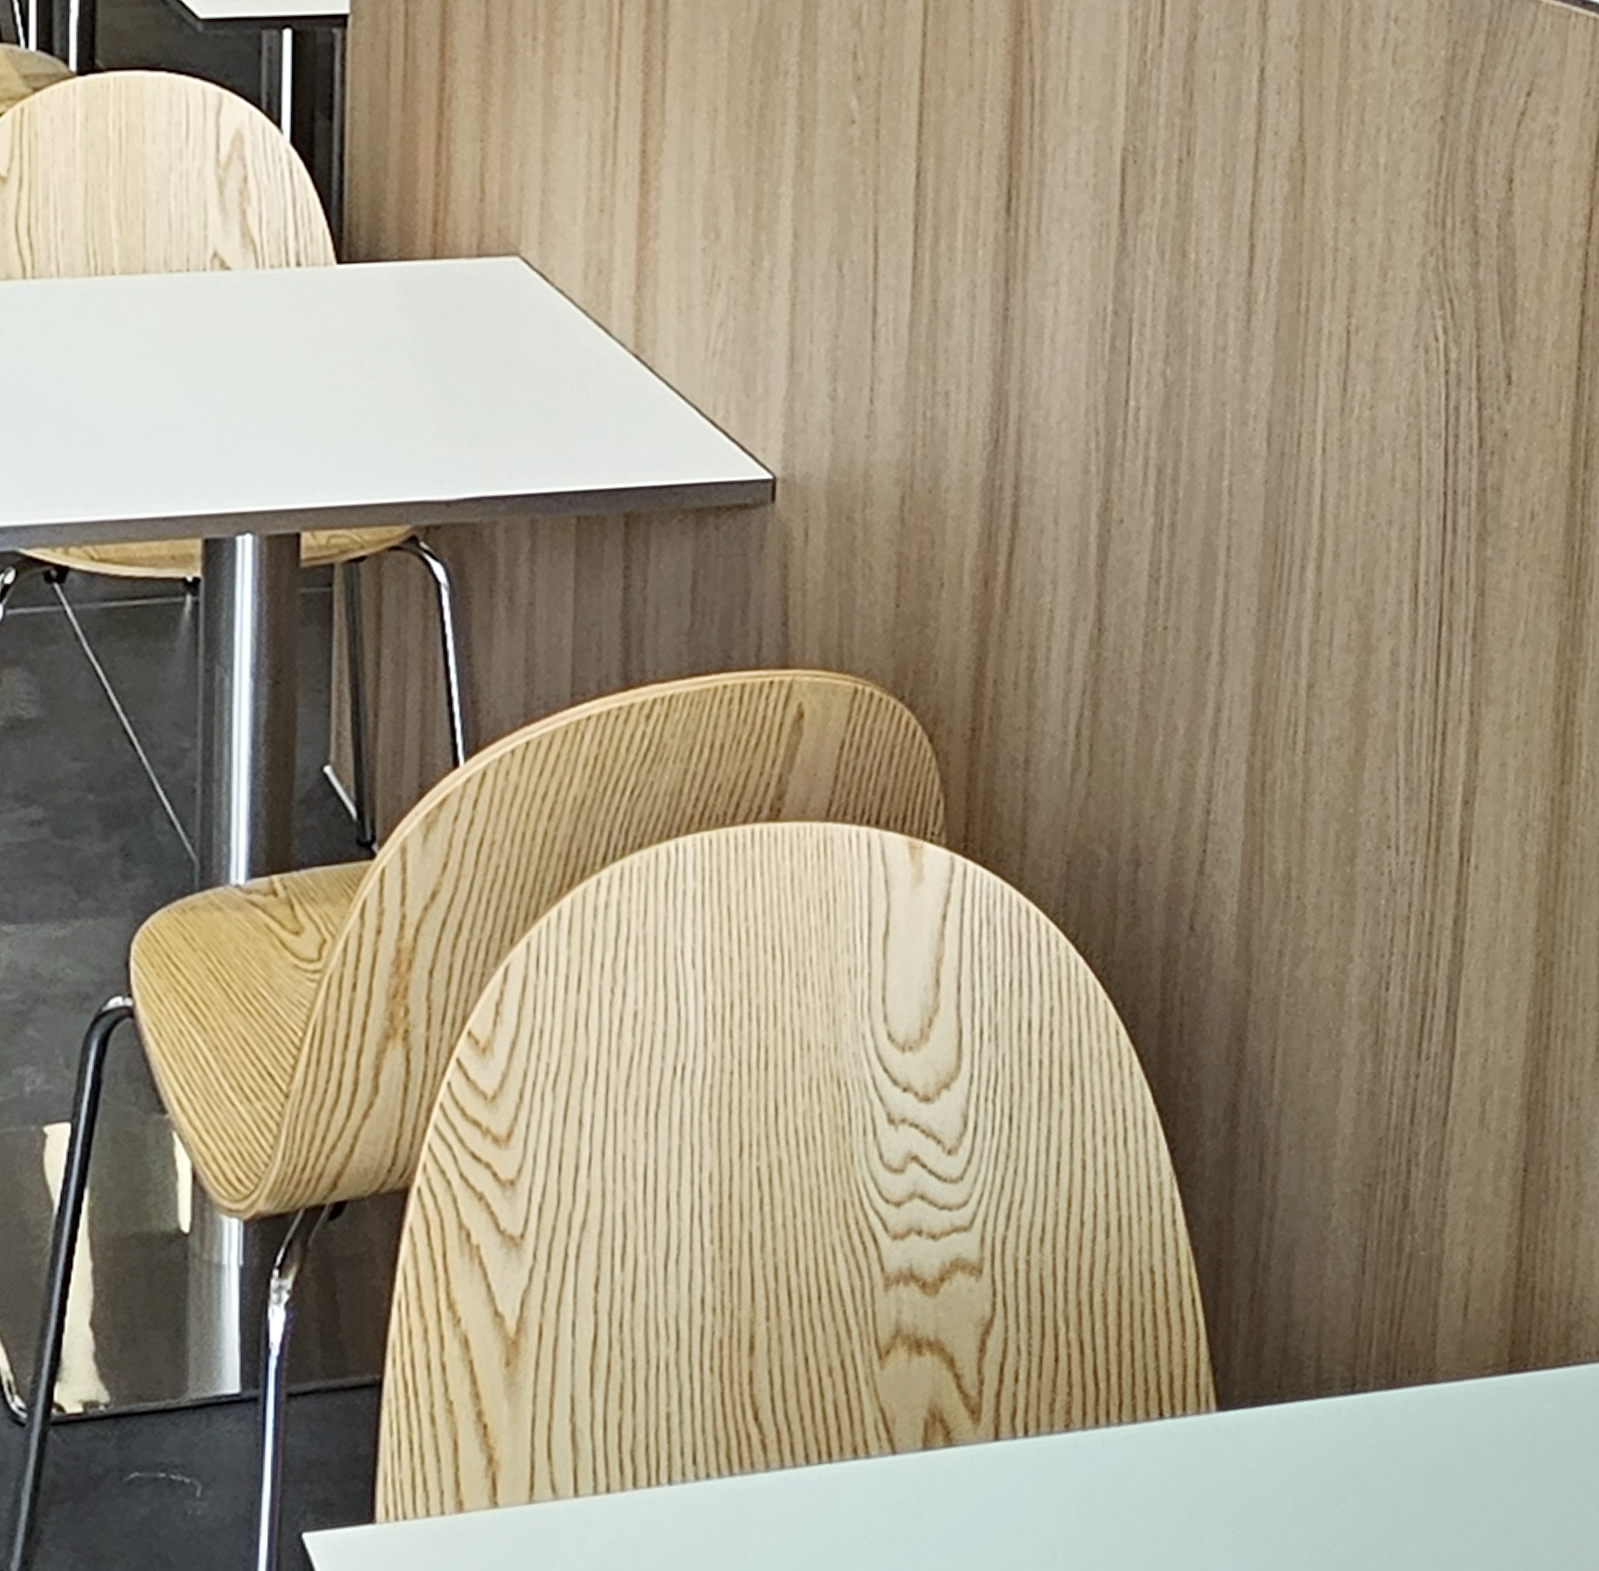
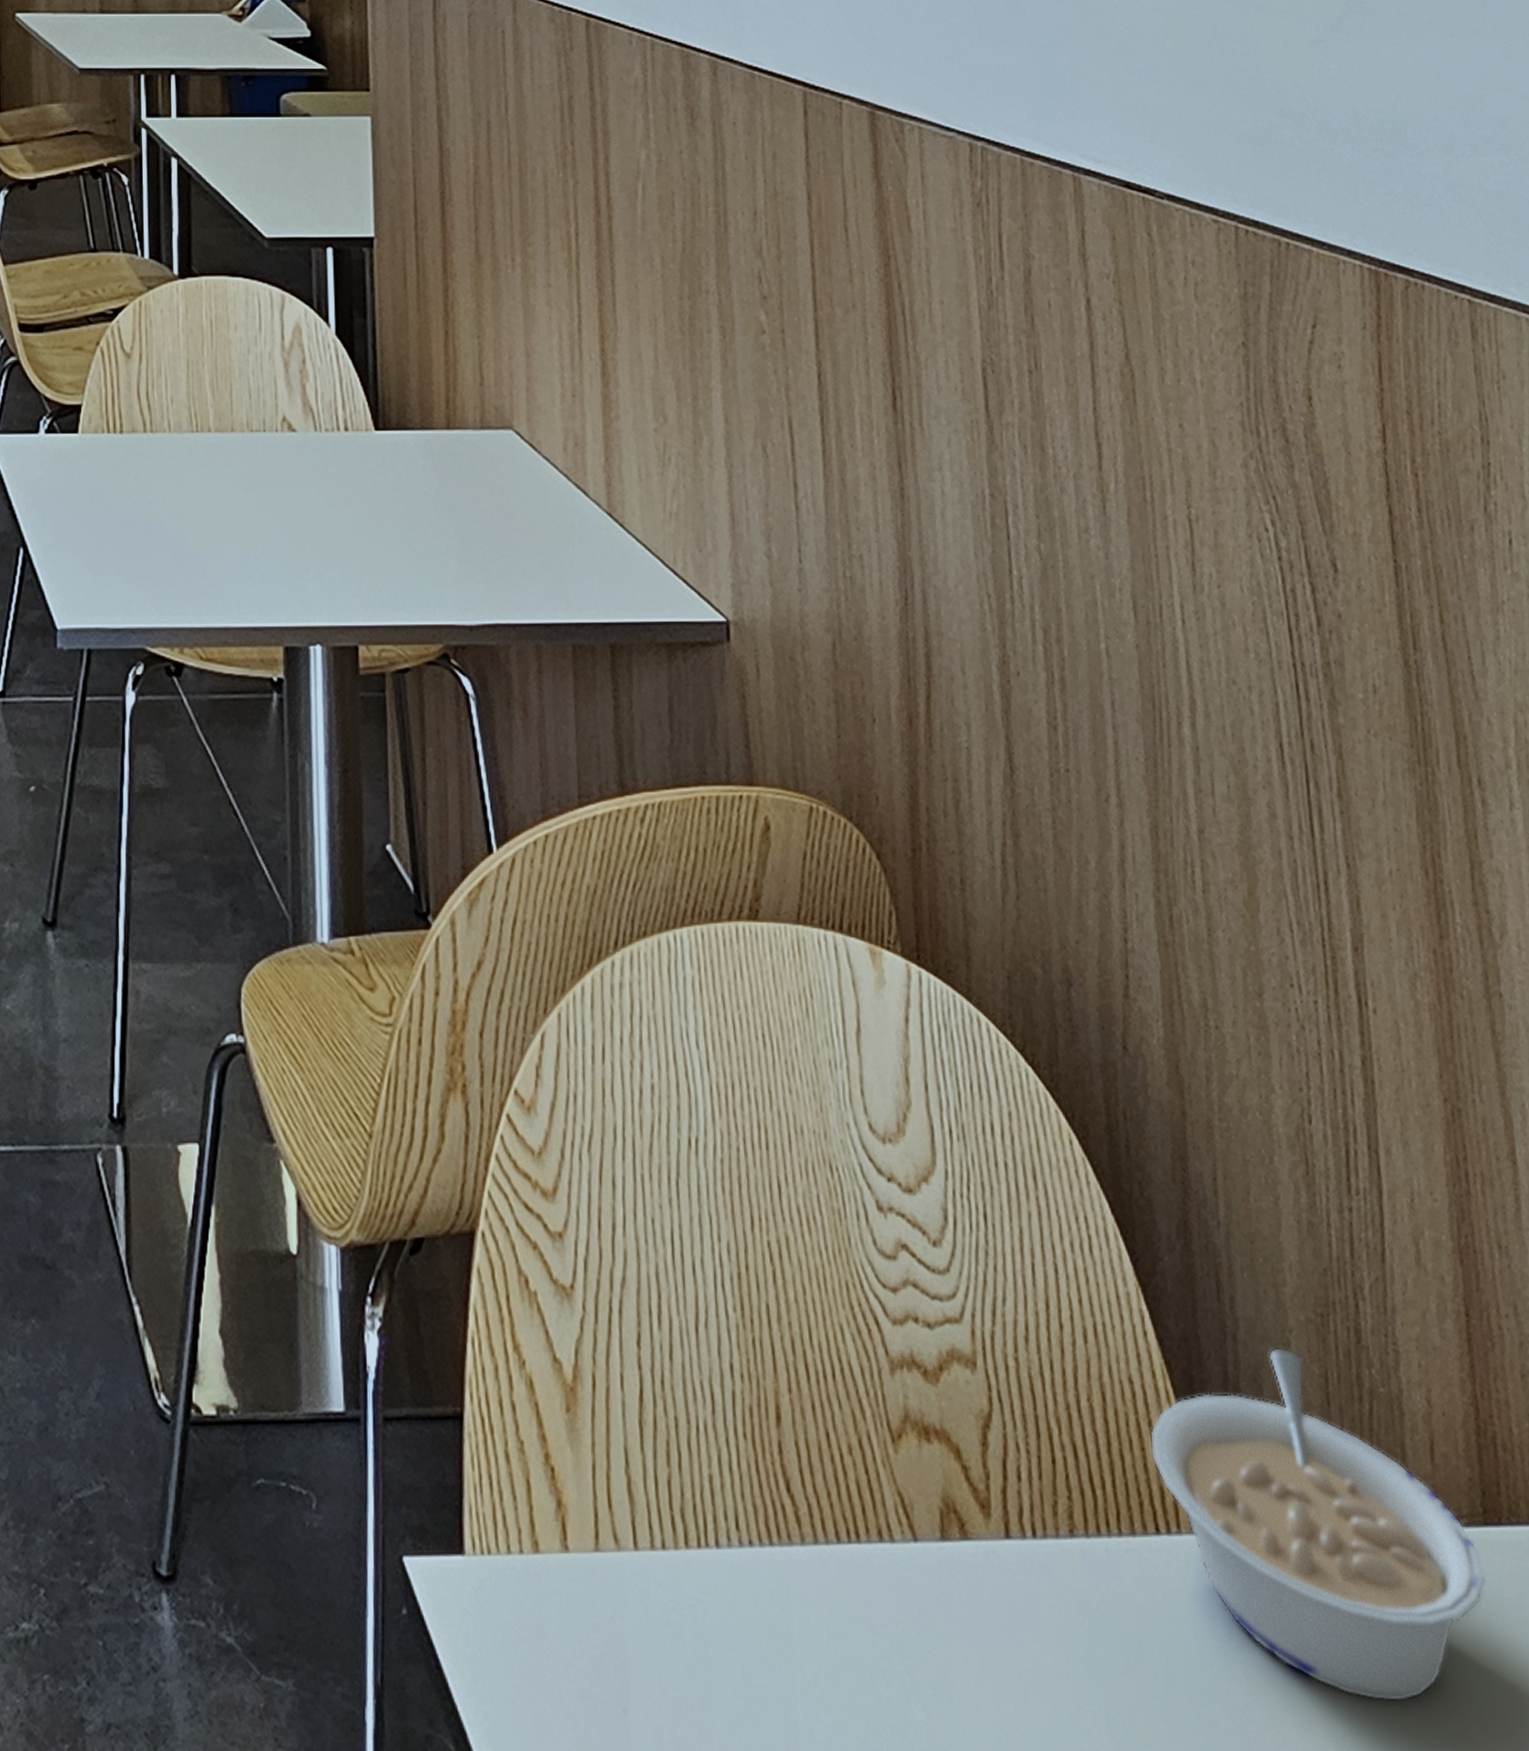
legume: none [1164,1222,1502,1552] -> present [1149,1348,1486,1703]

